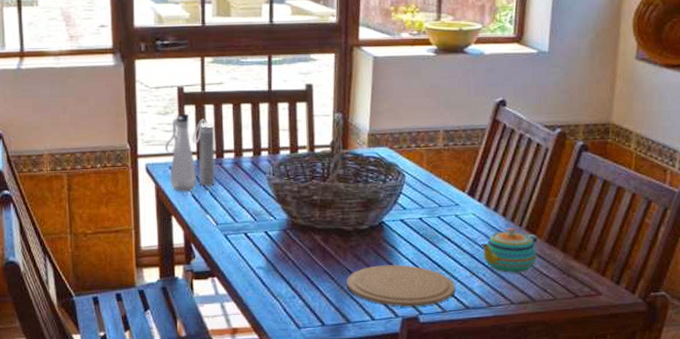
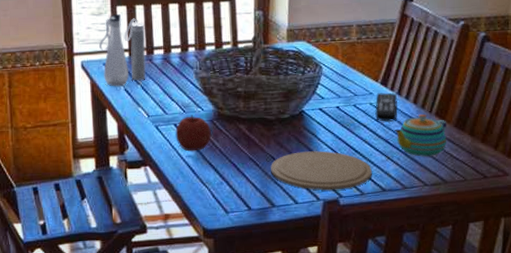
fruit: none [245,223,284,263] -> present [175,115,211,152]
remote control: none [461,204,486,235] -> present [375,92,398,122]

